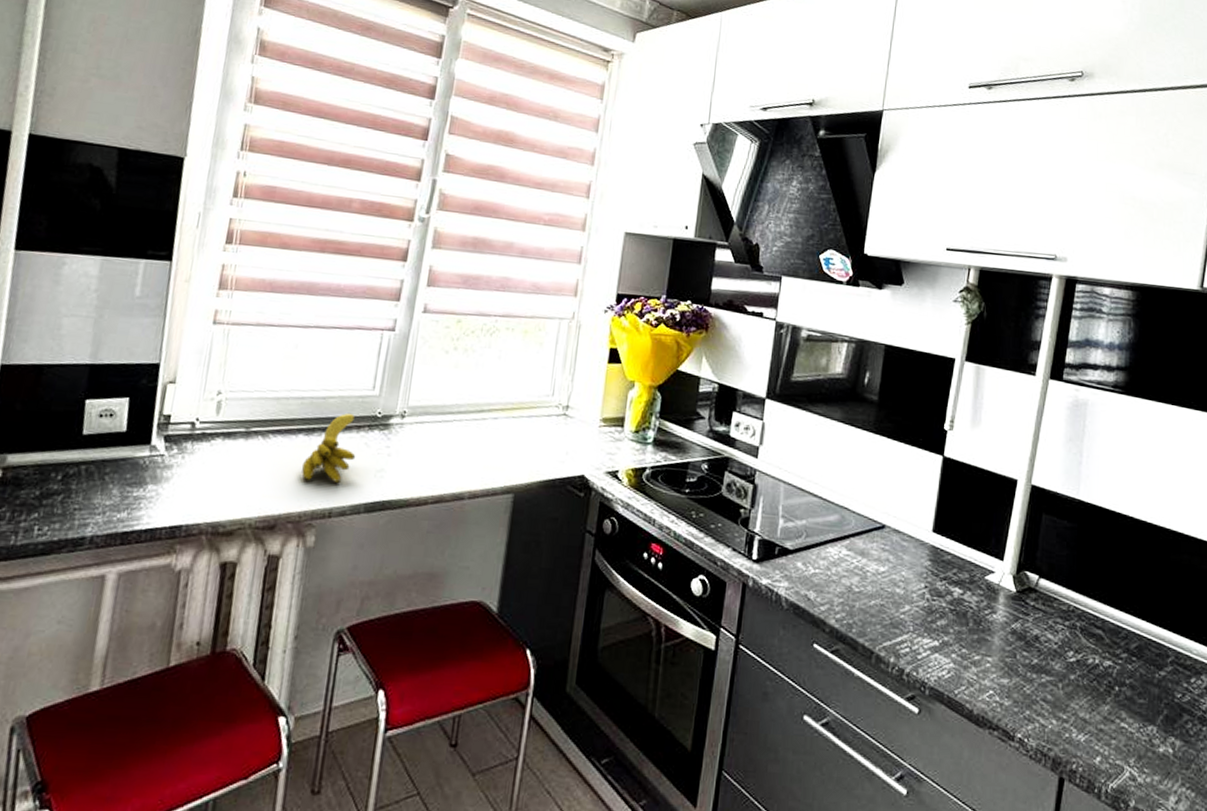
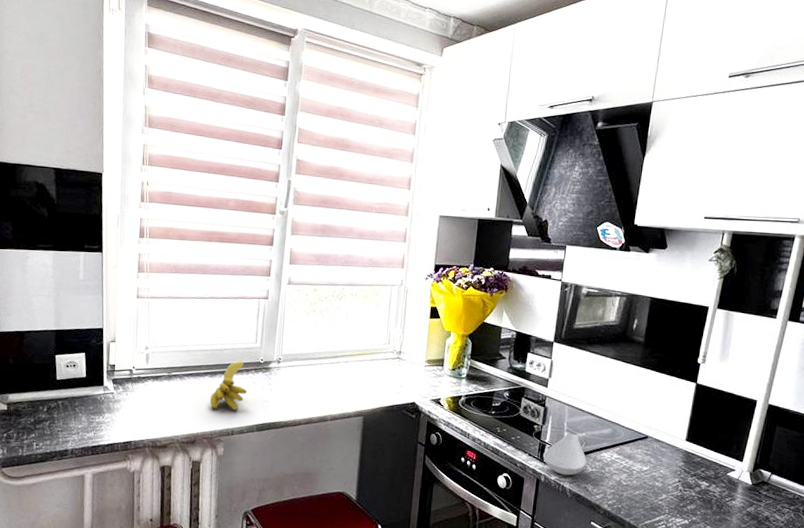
spoon rest: none [751,519,809,579] -> present [543,433,587,476]

